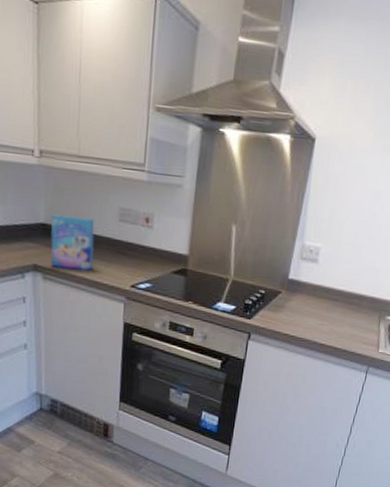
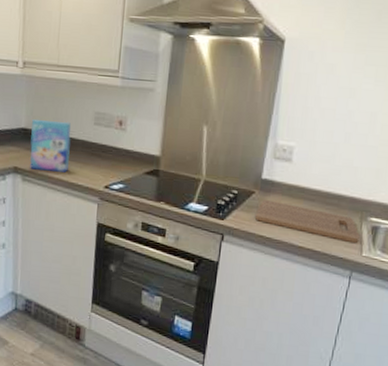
cutting board: none [281,299,377,341] -> present [255,199,360,244]

